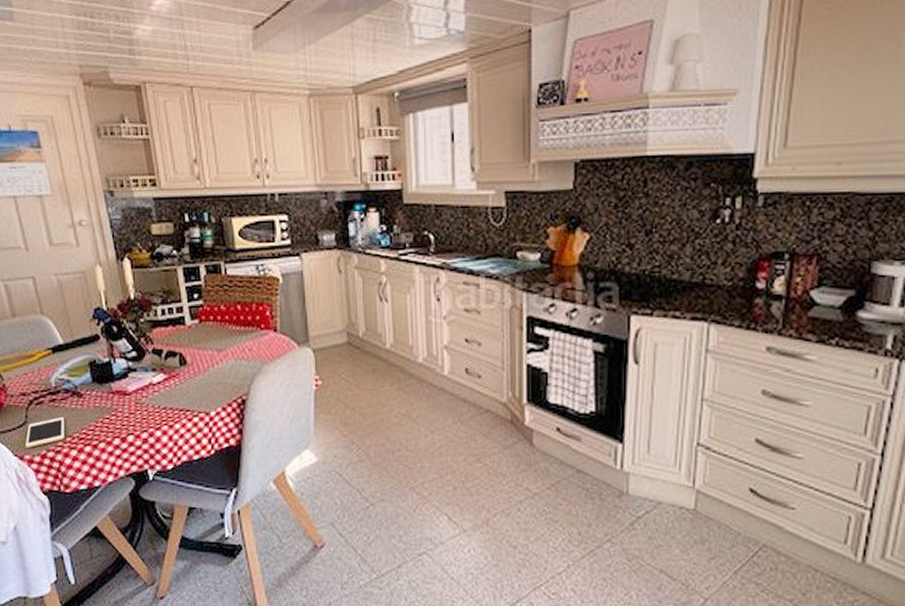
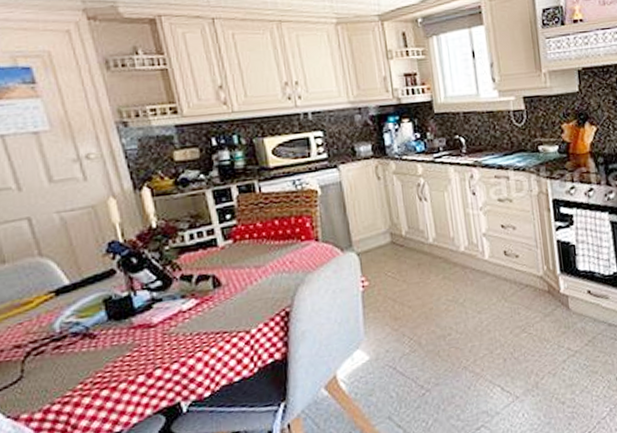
cell phone: present [26,417,65,448] -> none [22,364,74,406]

